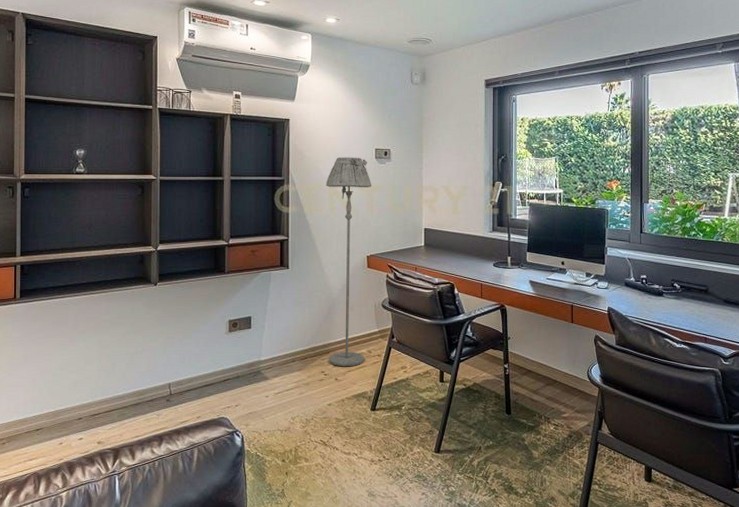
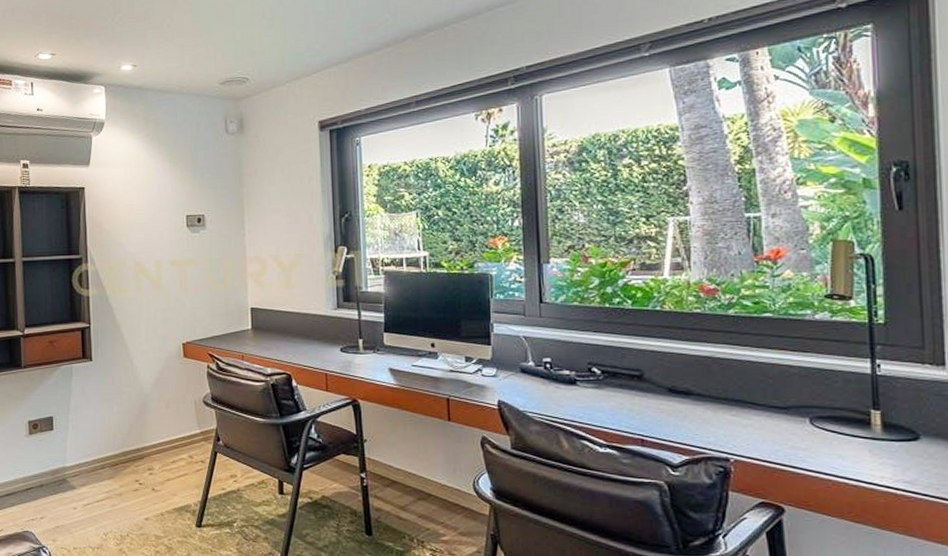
floor lamp: present [325,157,372,367] -> none [129,226,186,475]

